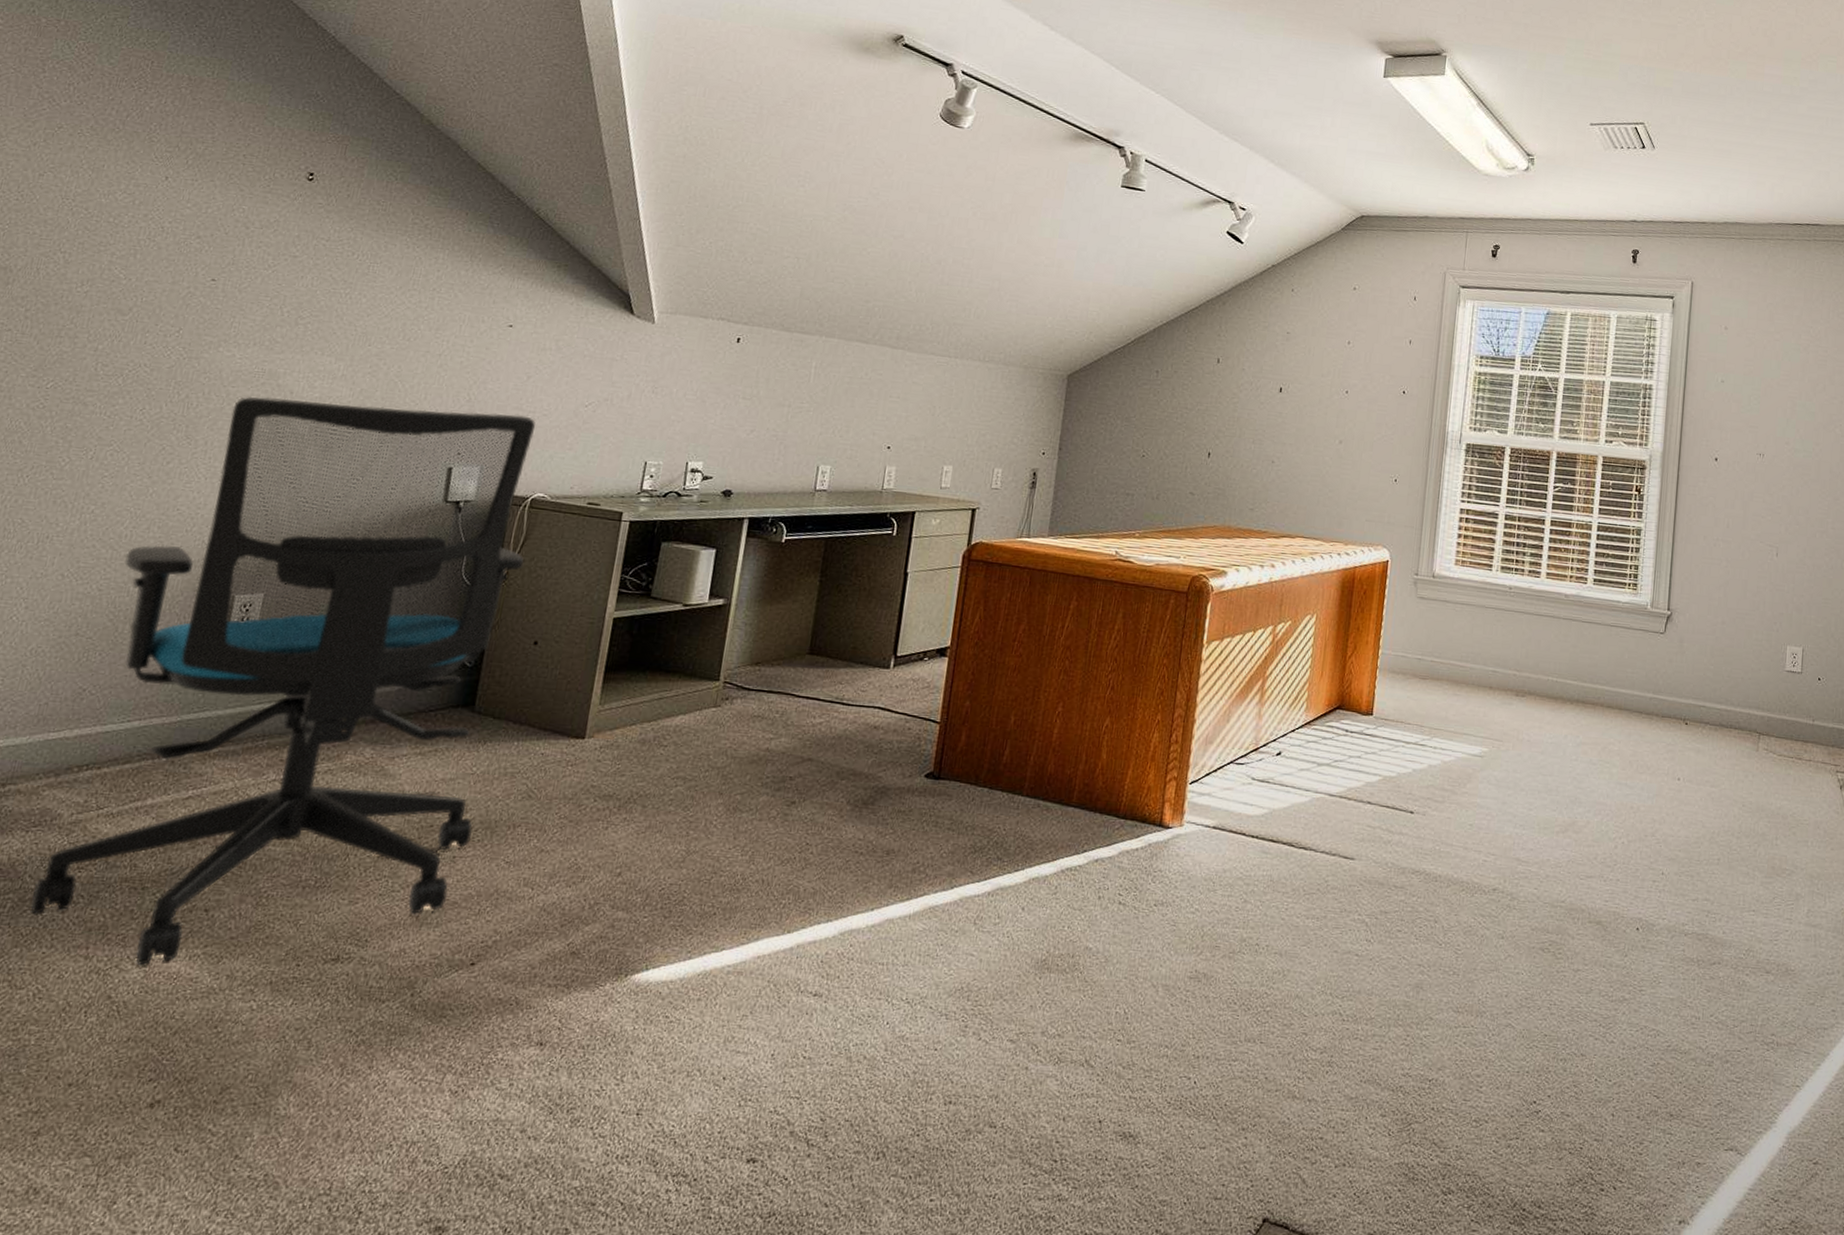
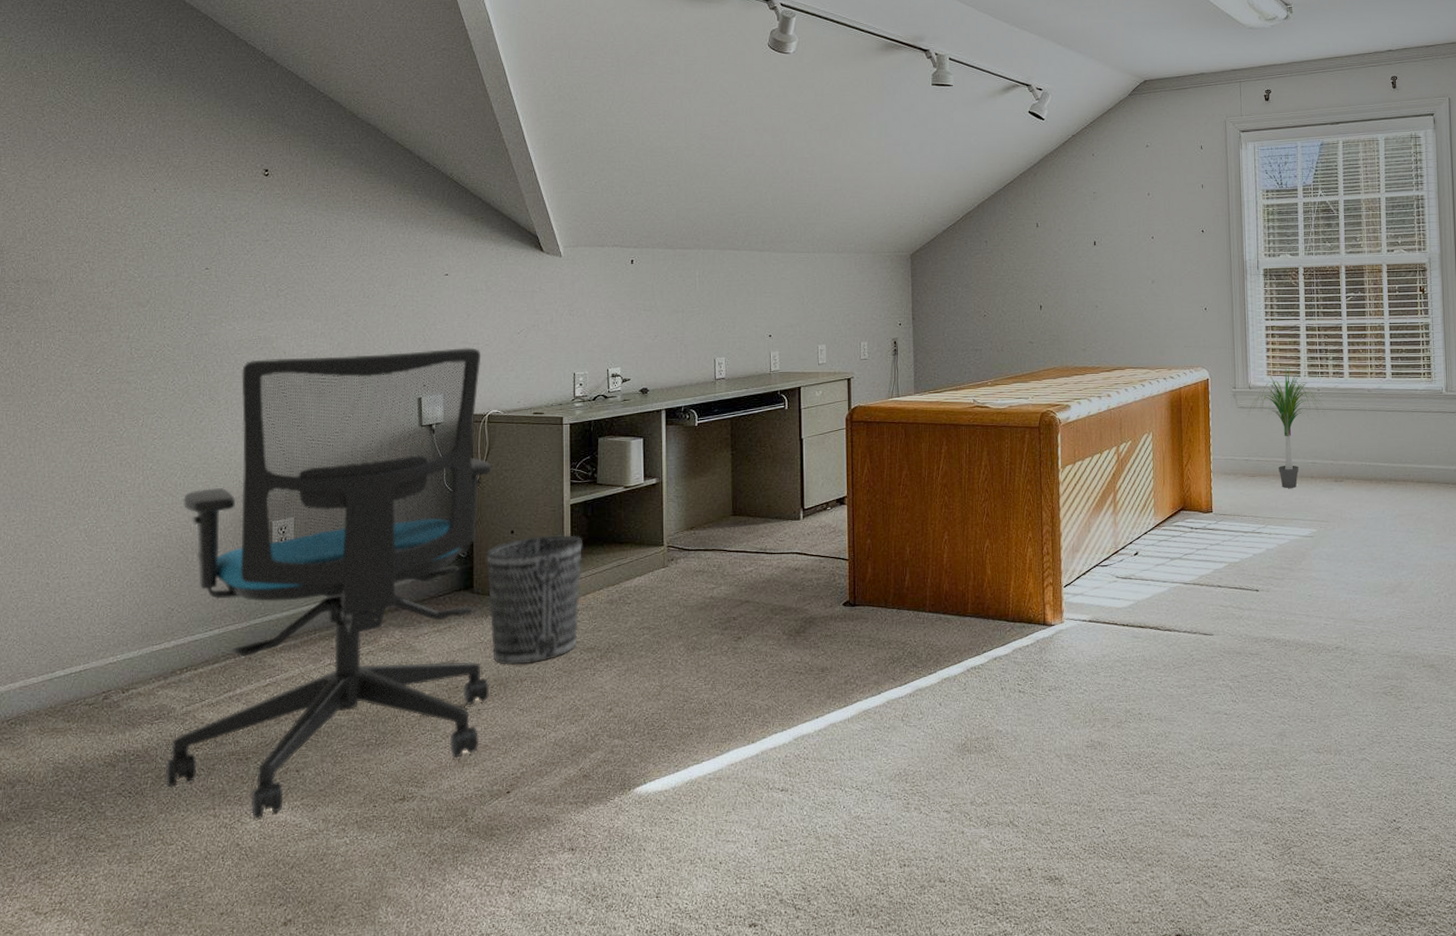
wastebasket: none [484,651,621,807] -> present [487,535,582,665]
potted plant: none [1427,557,1514,698] -> present [1248,366,1325,488]

